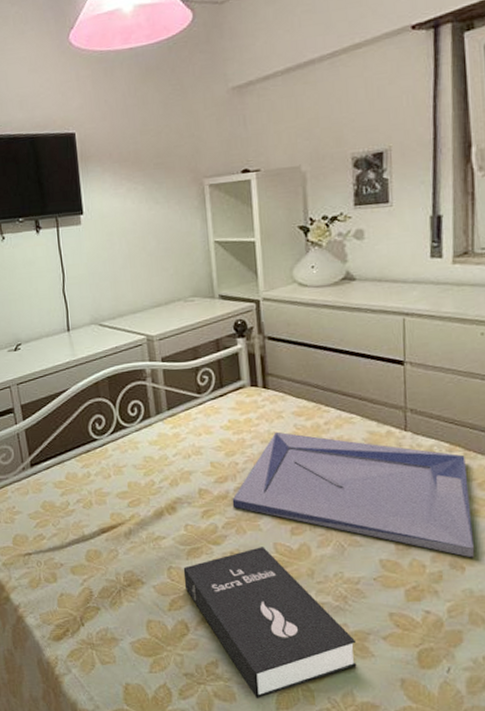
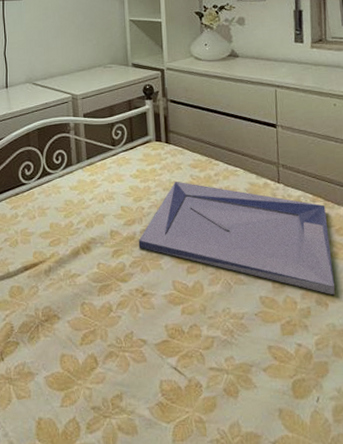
booklet: present [183,547,357,698] -> none [94,284,242,431]

